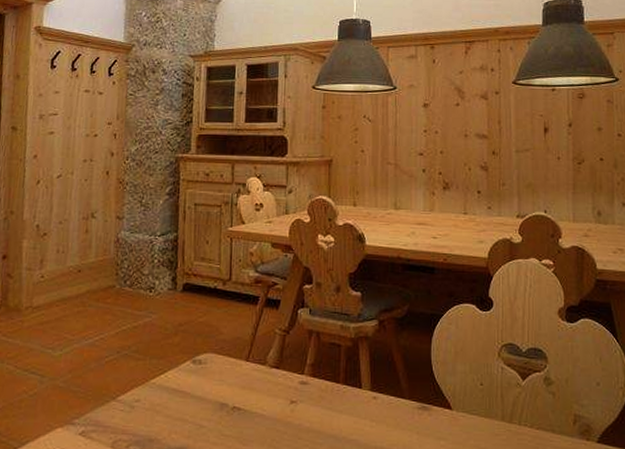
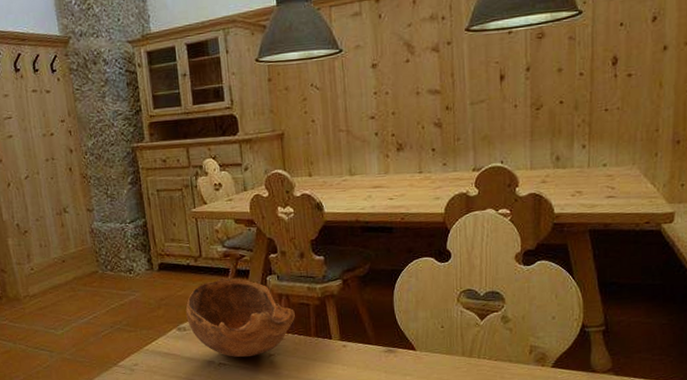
wooden bowl: none [204,306,324,402] -> present [185,277,295,358]

